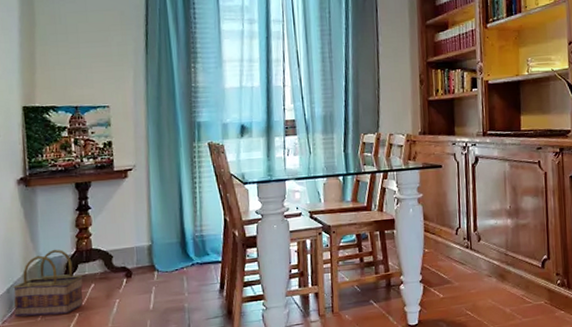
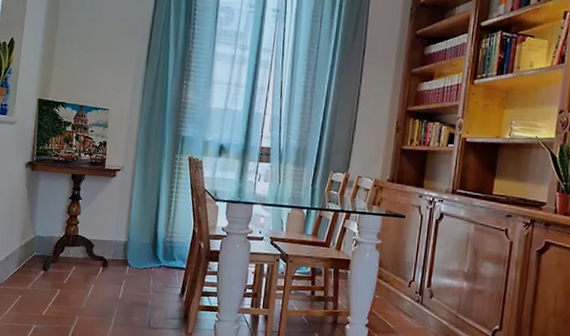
basket: present [13,249,83,318] -> none [9,229,68,289]

